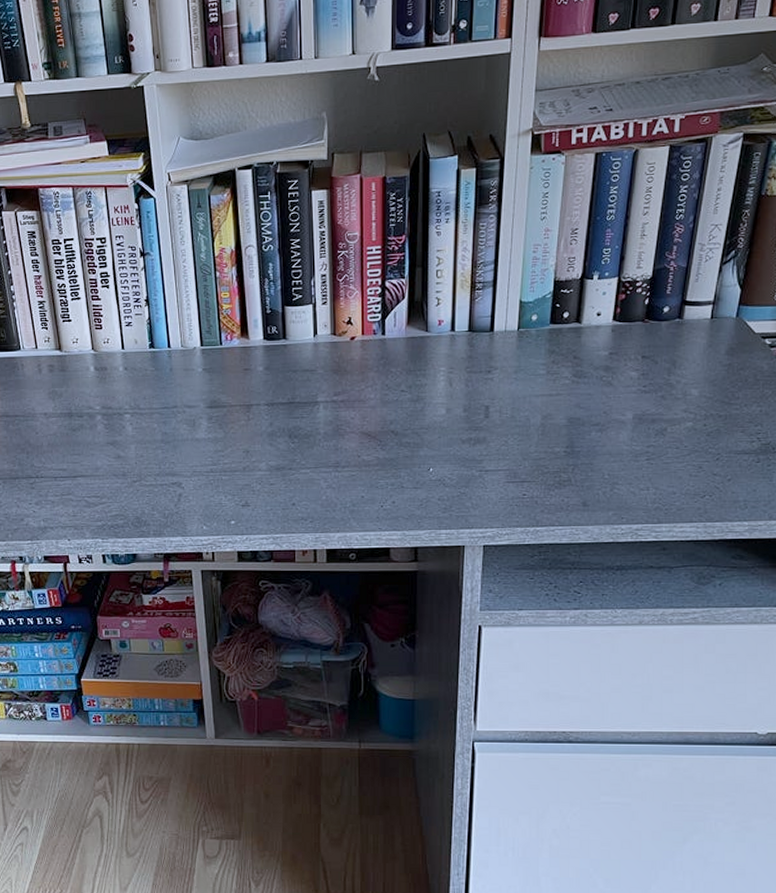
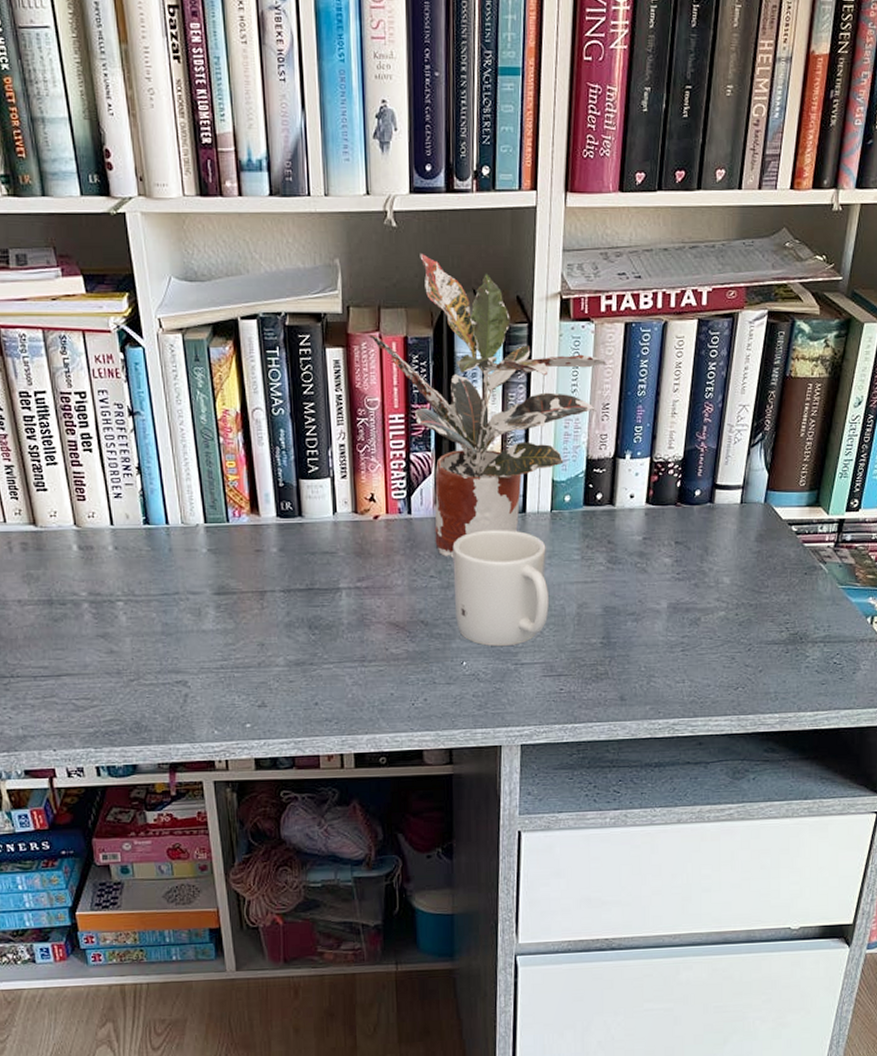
potted plant: none [350,103,577,374] -> present [368,254,607,558]
mug: none [423,346,514,455] -> present [452,529,549,647]

